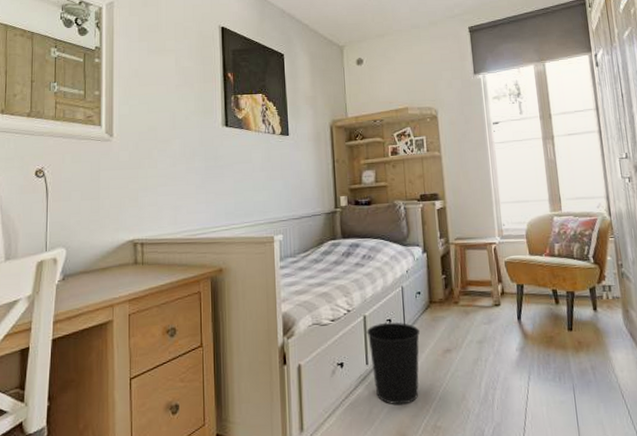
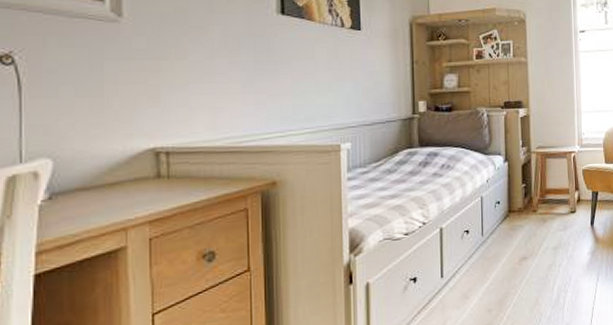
wastebasket: present [366,322,420,405] -> none [442,233,497,316]

